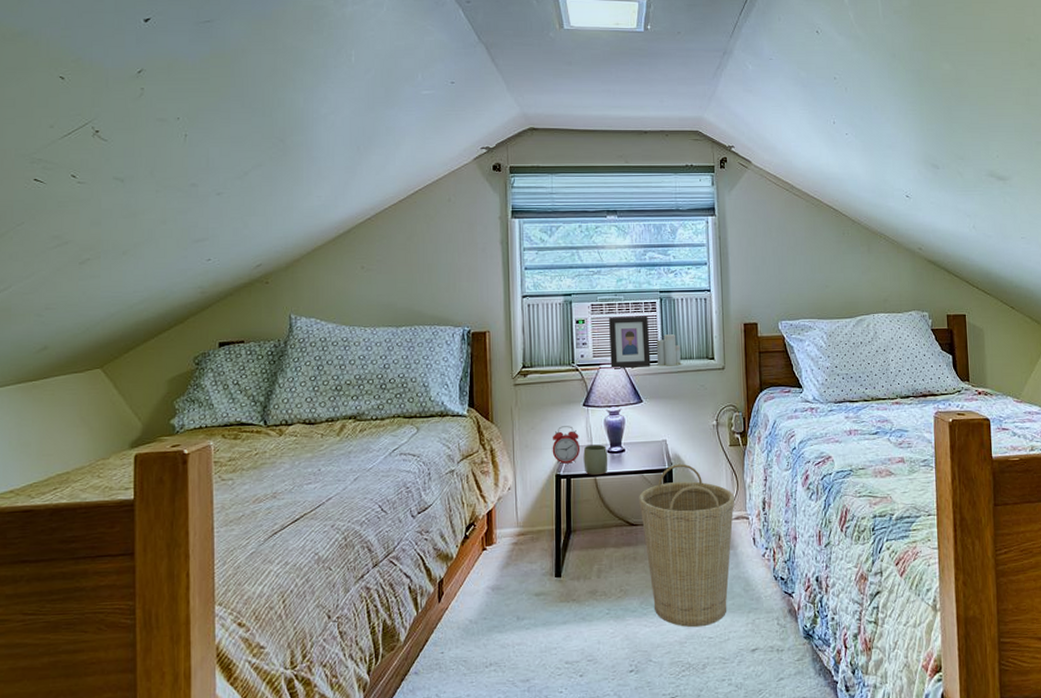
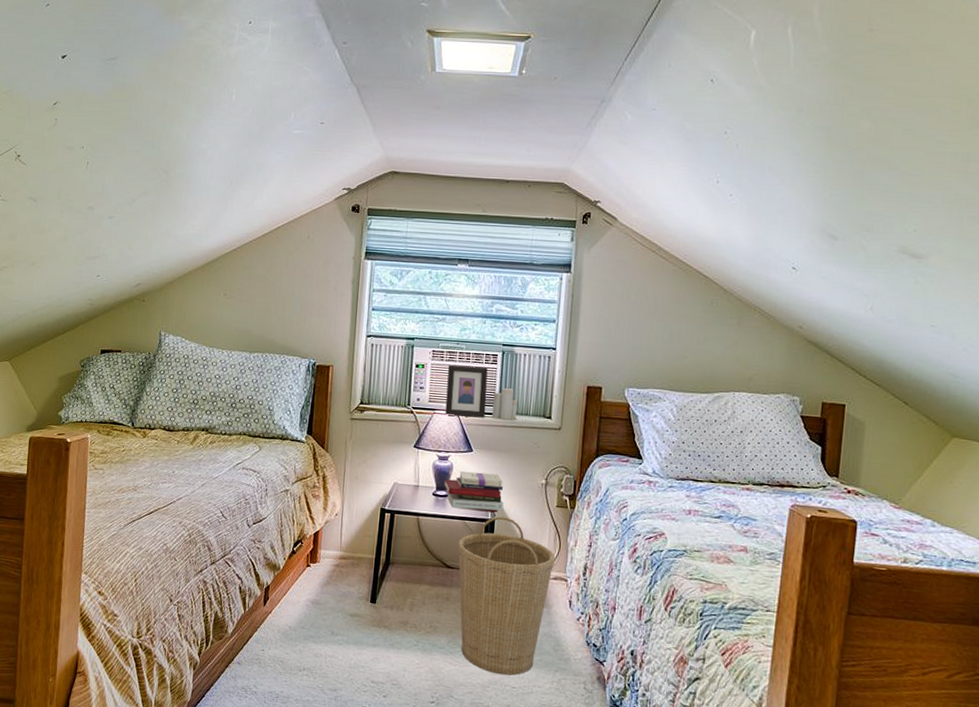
alarm clock: present [552,426,581,464] -> none [379,463,407,500]
mug: present [583,444,608,475] -> none [408,485,433,515]
books: none [617,422,679,463] -> present [444,470,504,513]

